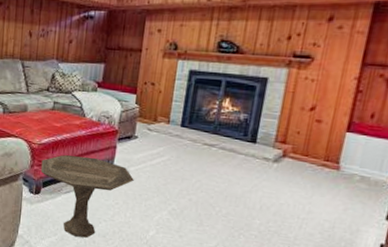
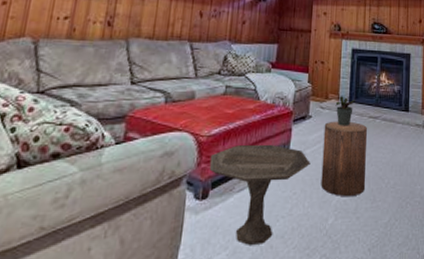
stool: none [143,143,200,217] -> present [321,121,367,196]
potted plant: none [164,119,189,151] -> present [335,95,356,126]

